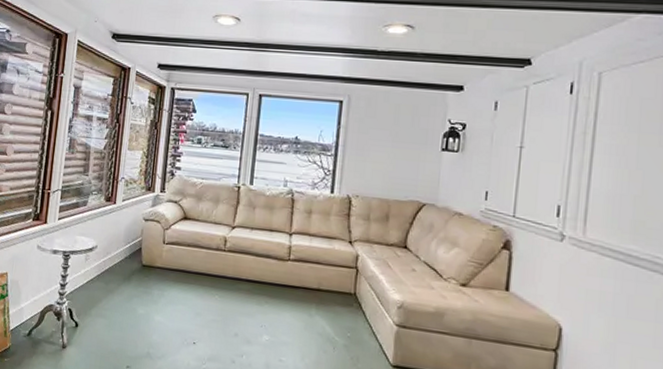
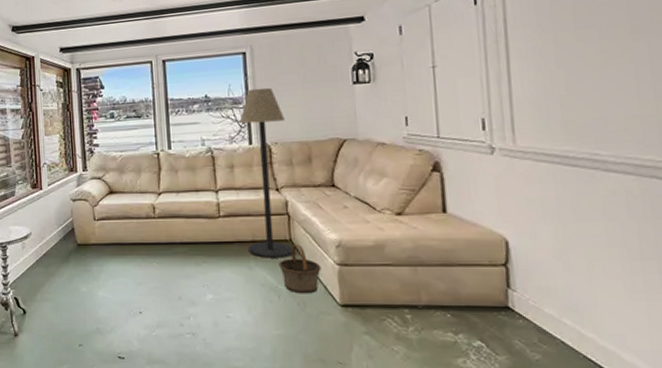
floor lamp: none [312,138,370,311] -> present [240,87,293,258]
basket: none [339,298,380,350] -> present [279,244,322,294]

